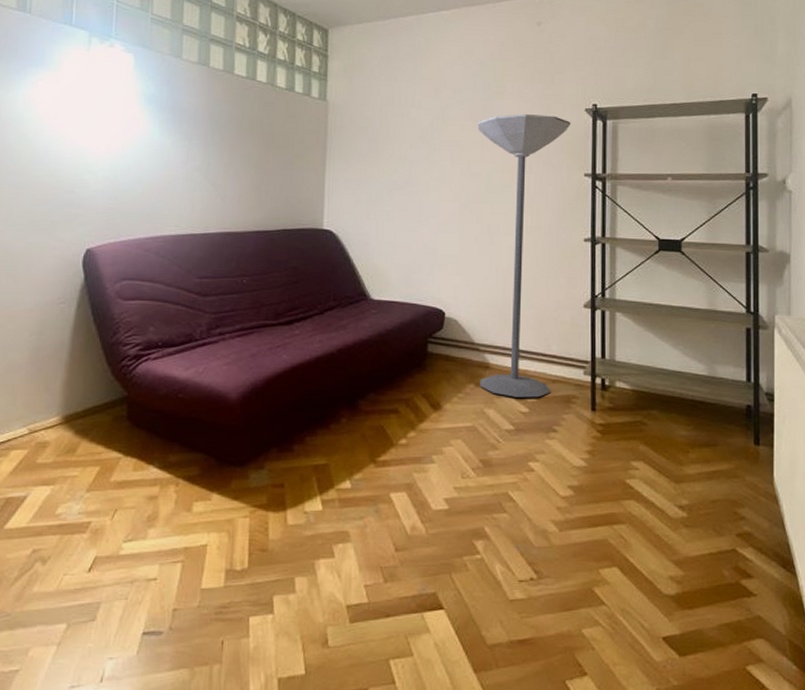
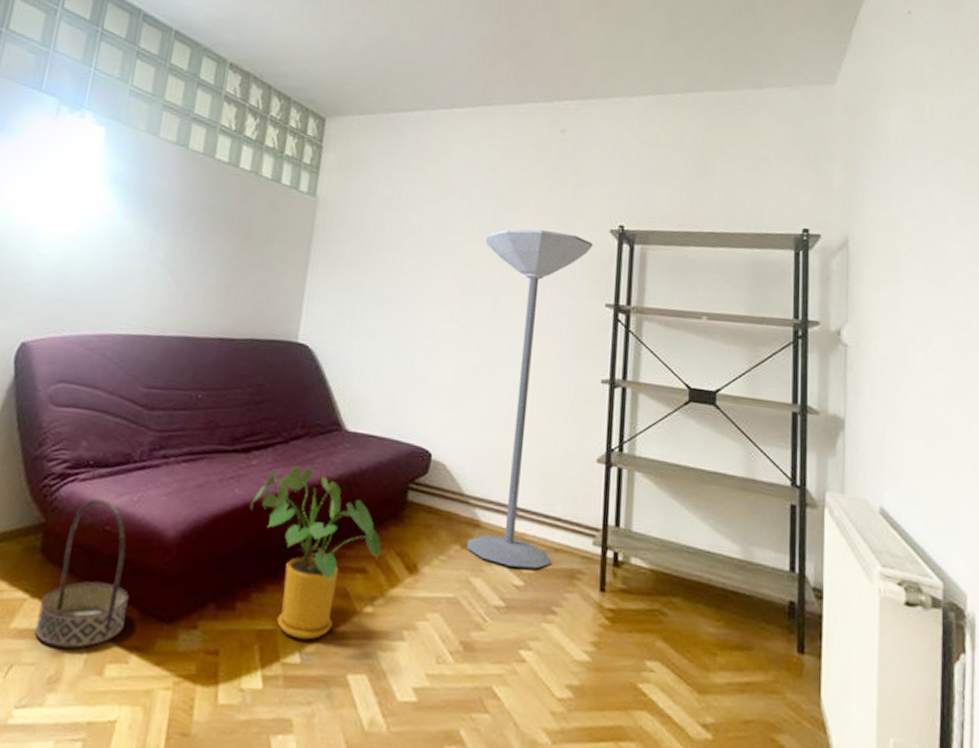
basket: none [131,372,205,493] -> present [34,498,129,649]
house plant: none [297,332,409,470] -> present [250,466,381,640]

